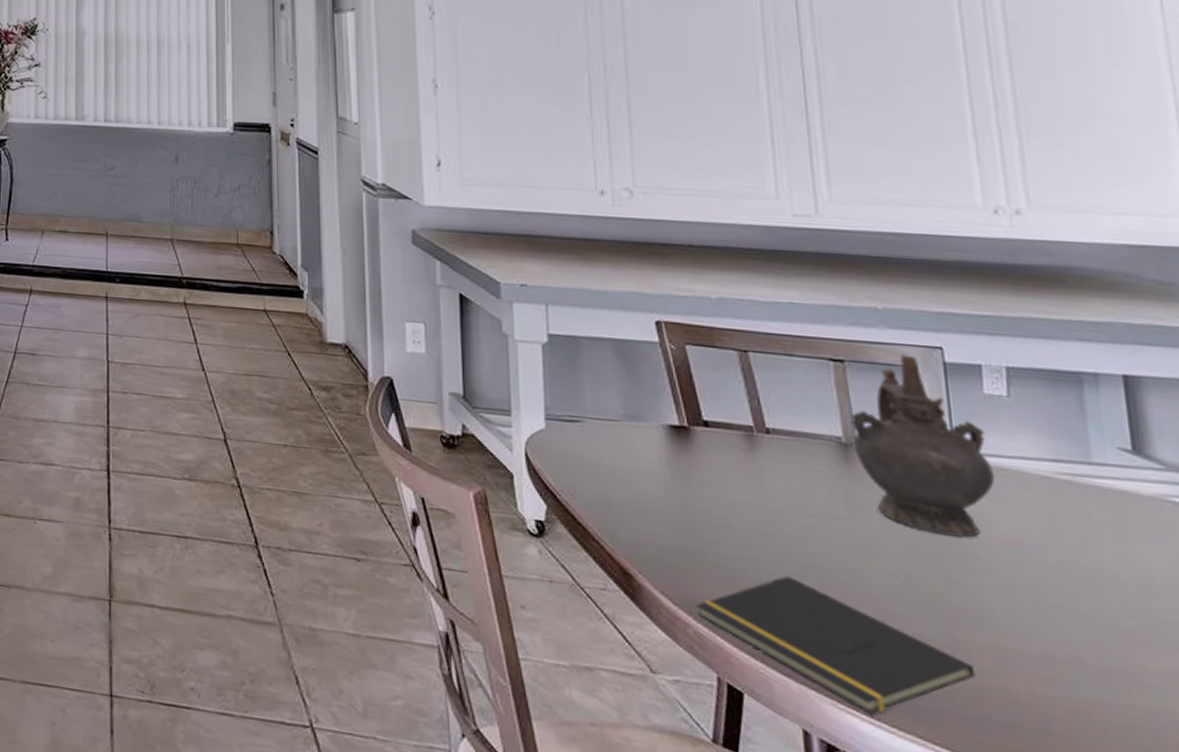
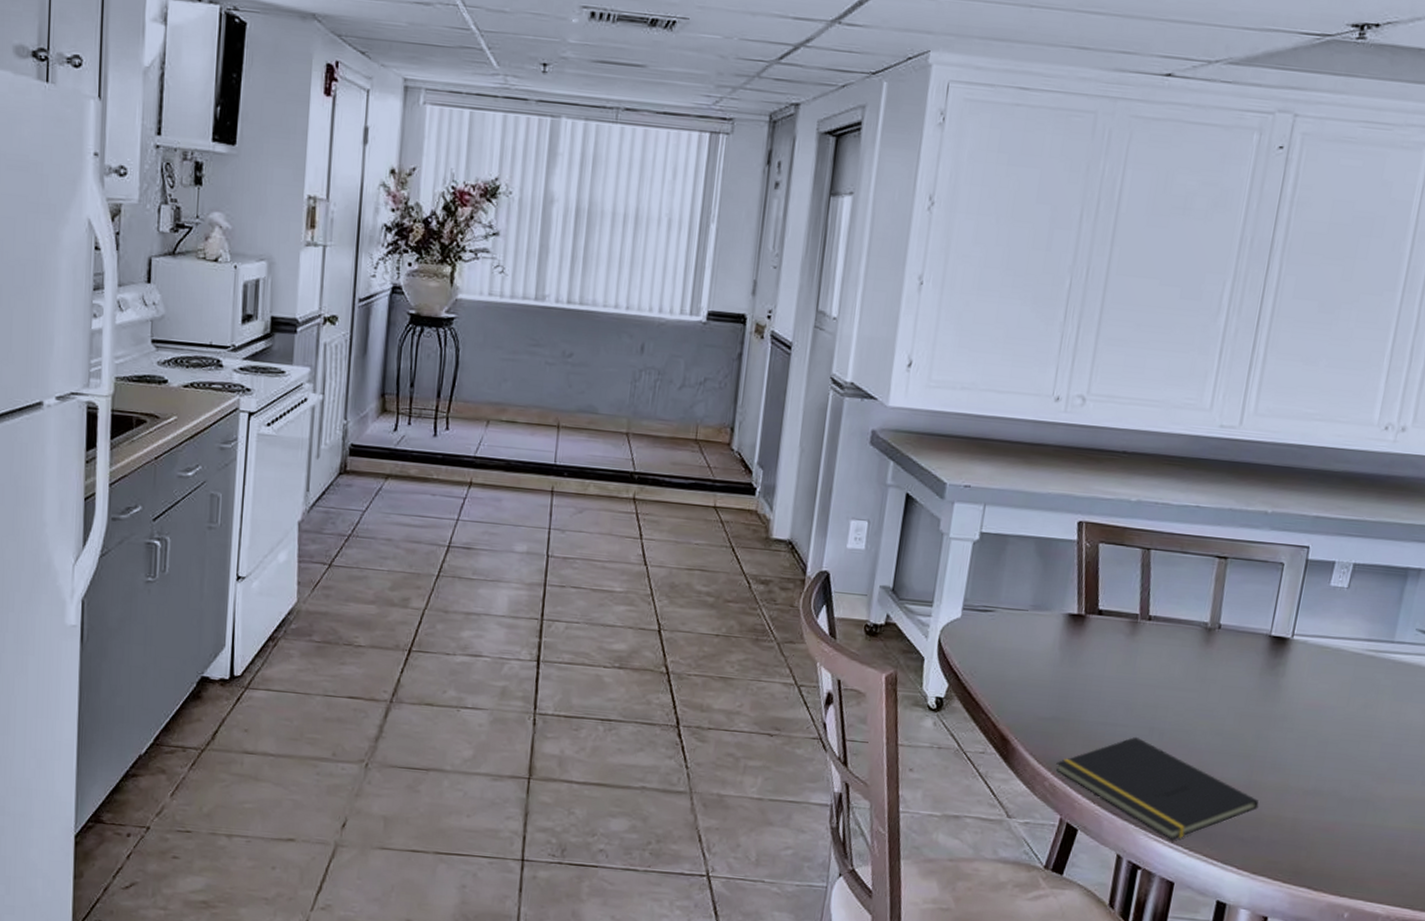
ceremonial vessel: present [850,354,995,537] -> none [1215,552,1322,702]

